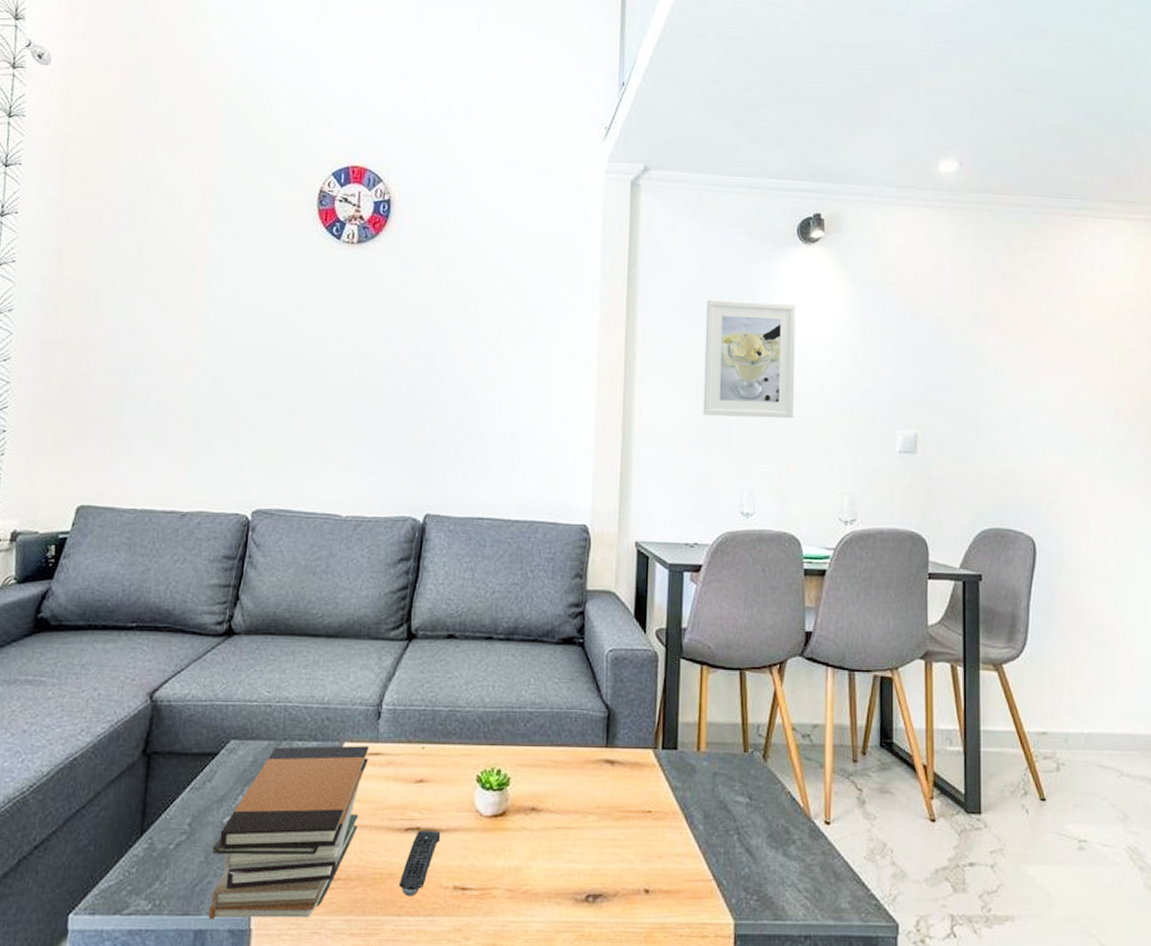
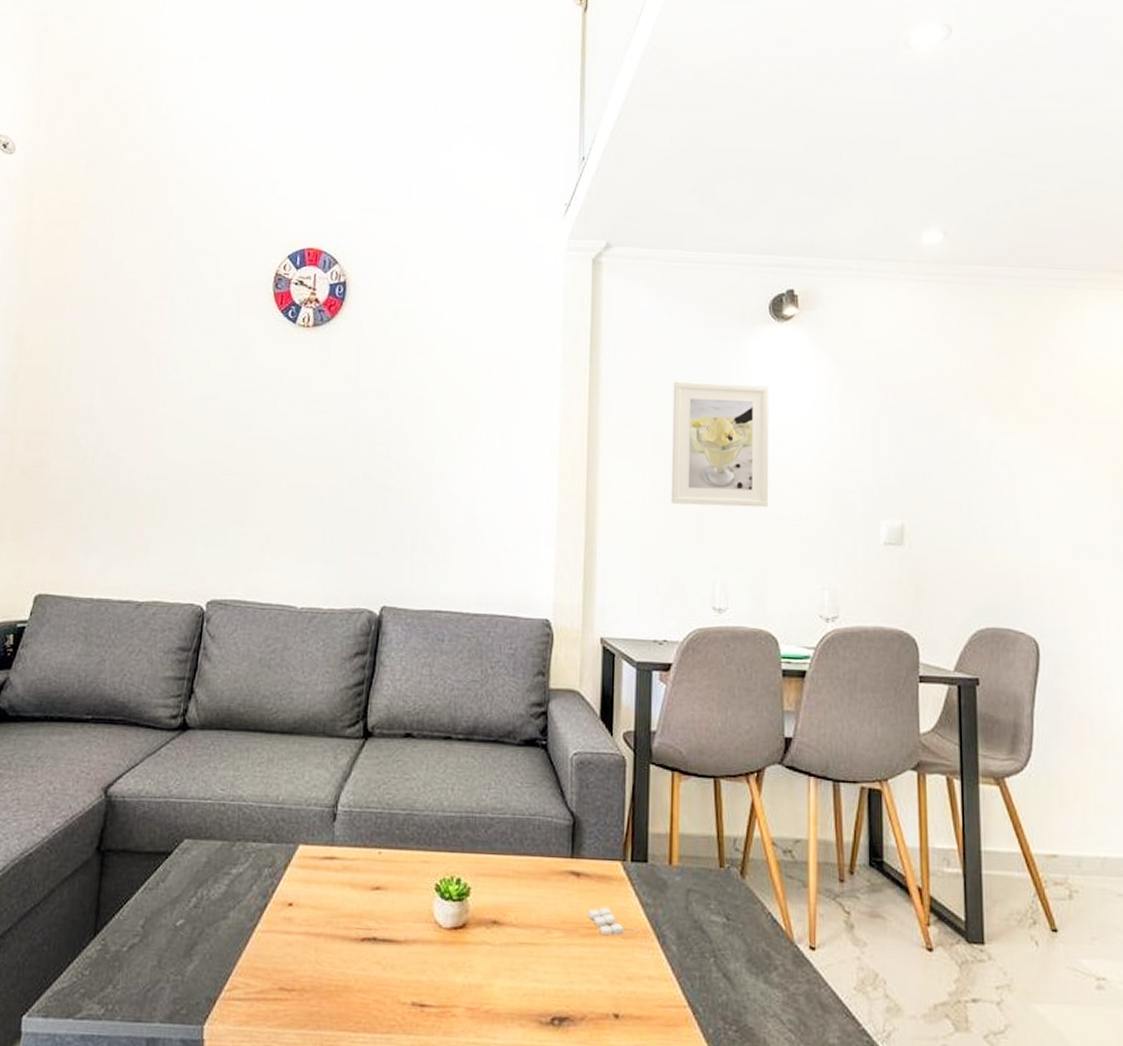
book stack: present [208,745,369,920] -> none [161,848,325,1031]
remote control: present [399,829,441,897] -> none [355,940,398,1012]
candle: none [620,792,671,818] -> present [587,907,641,936]

